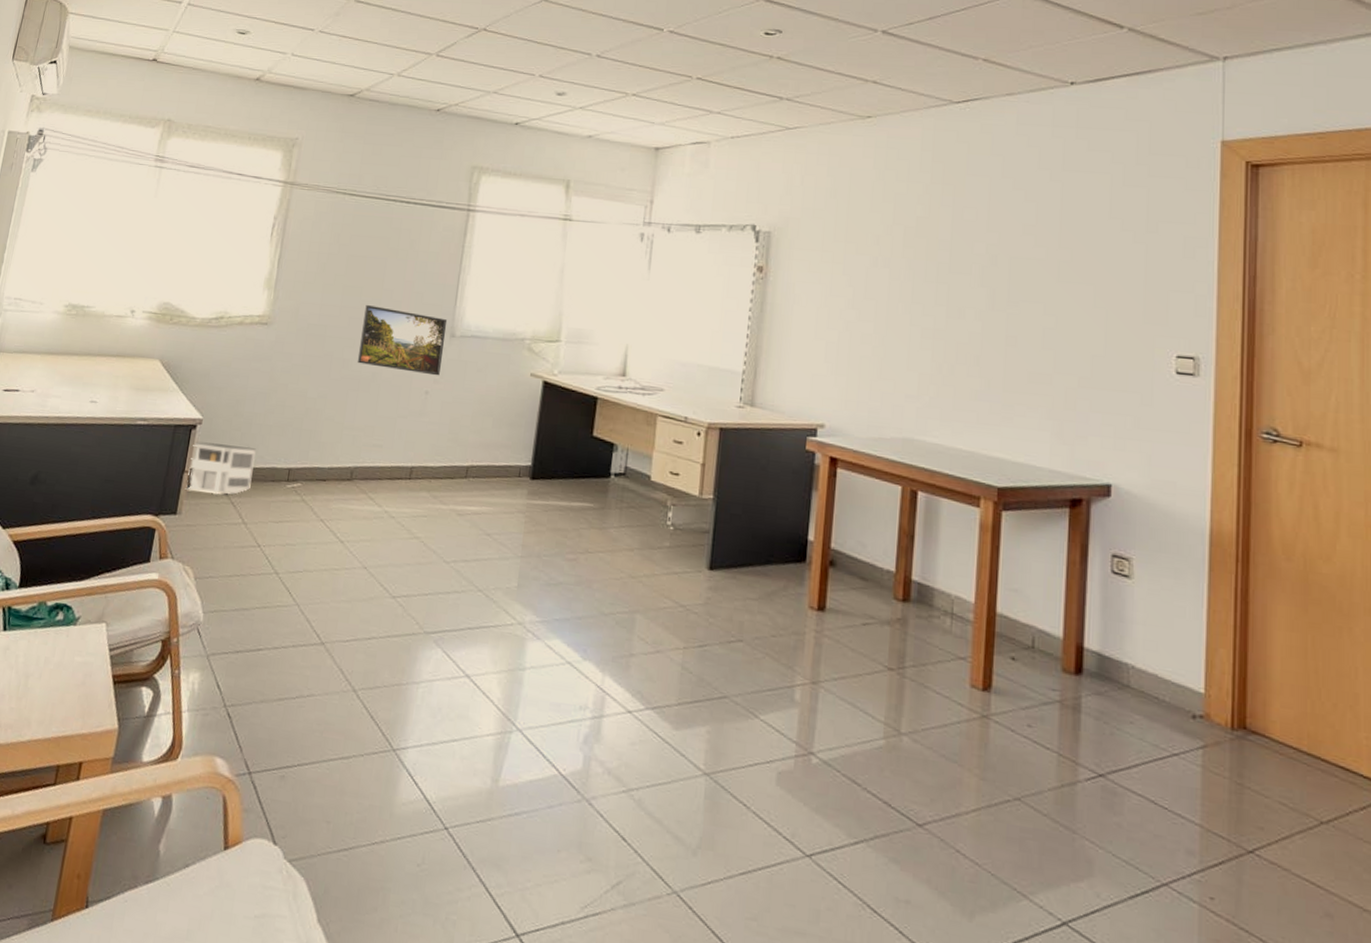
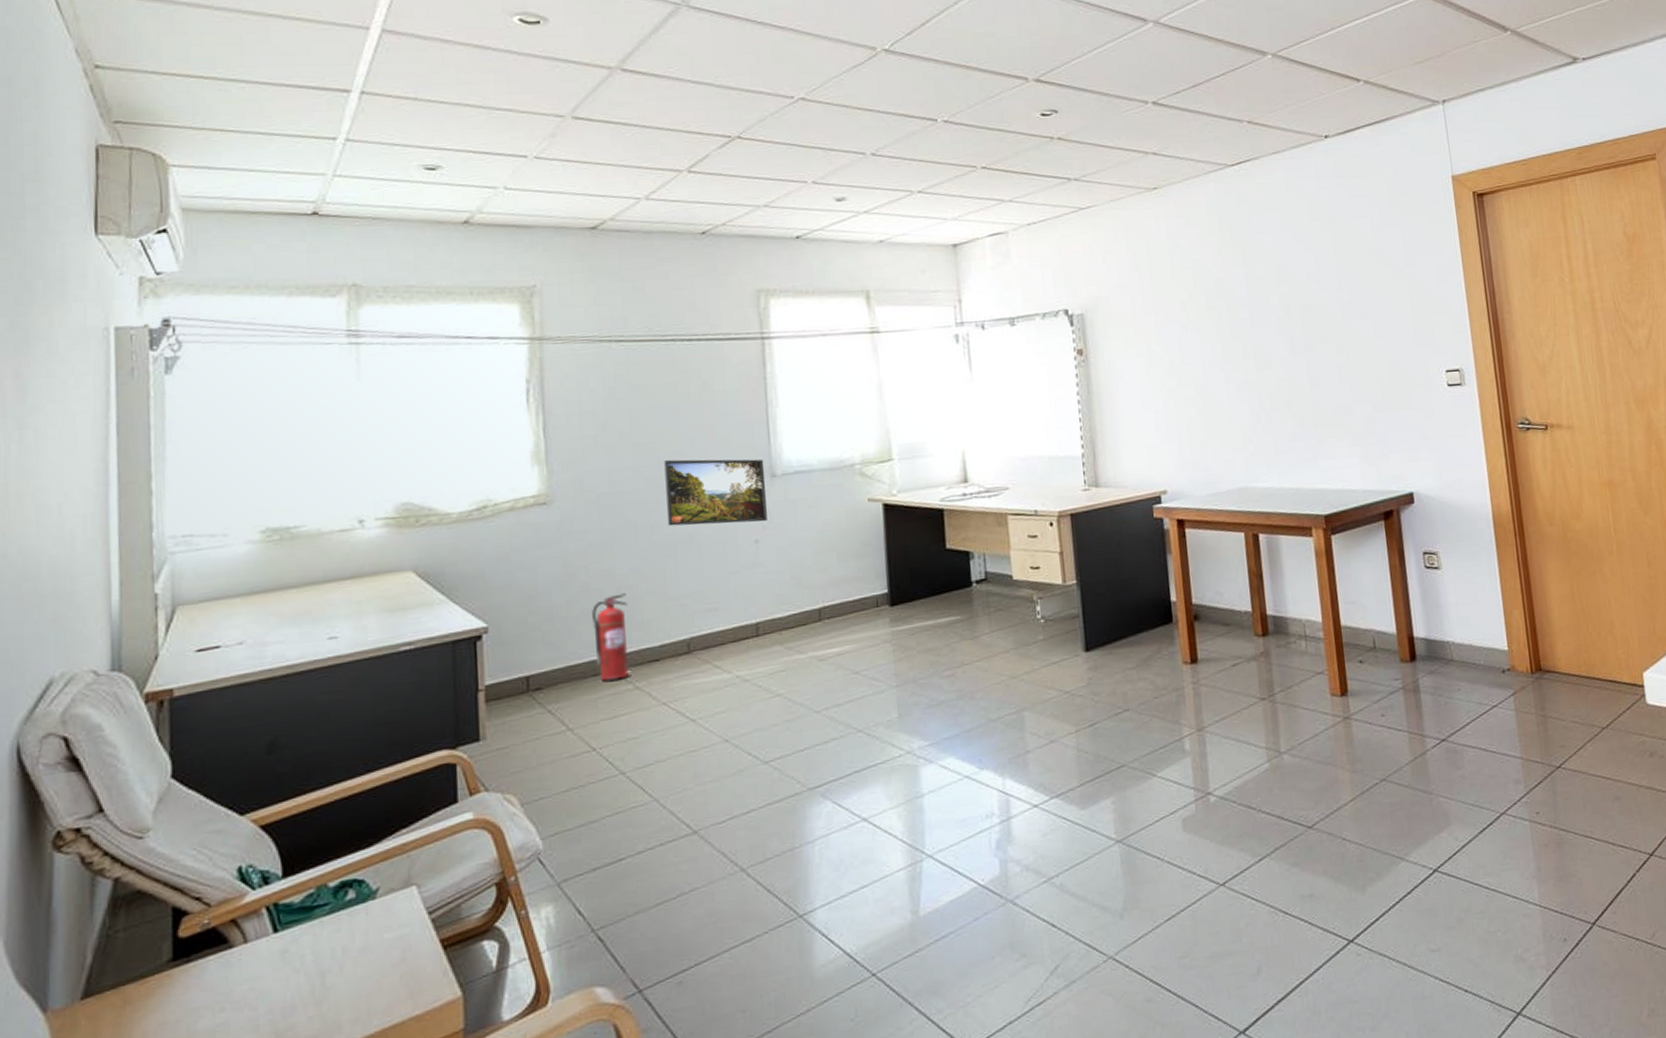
architectural model: present [185,441,256,494] -> none [482,644,568,711]
fire extinguisher: none [276,414,312,490] -> present [592,593,630,681]

